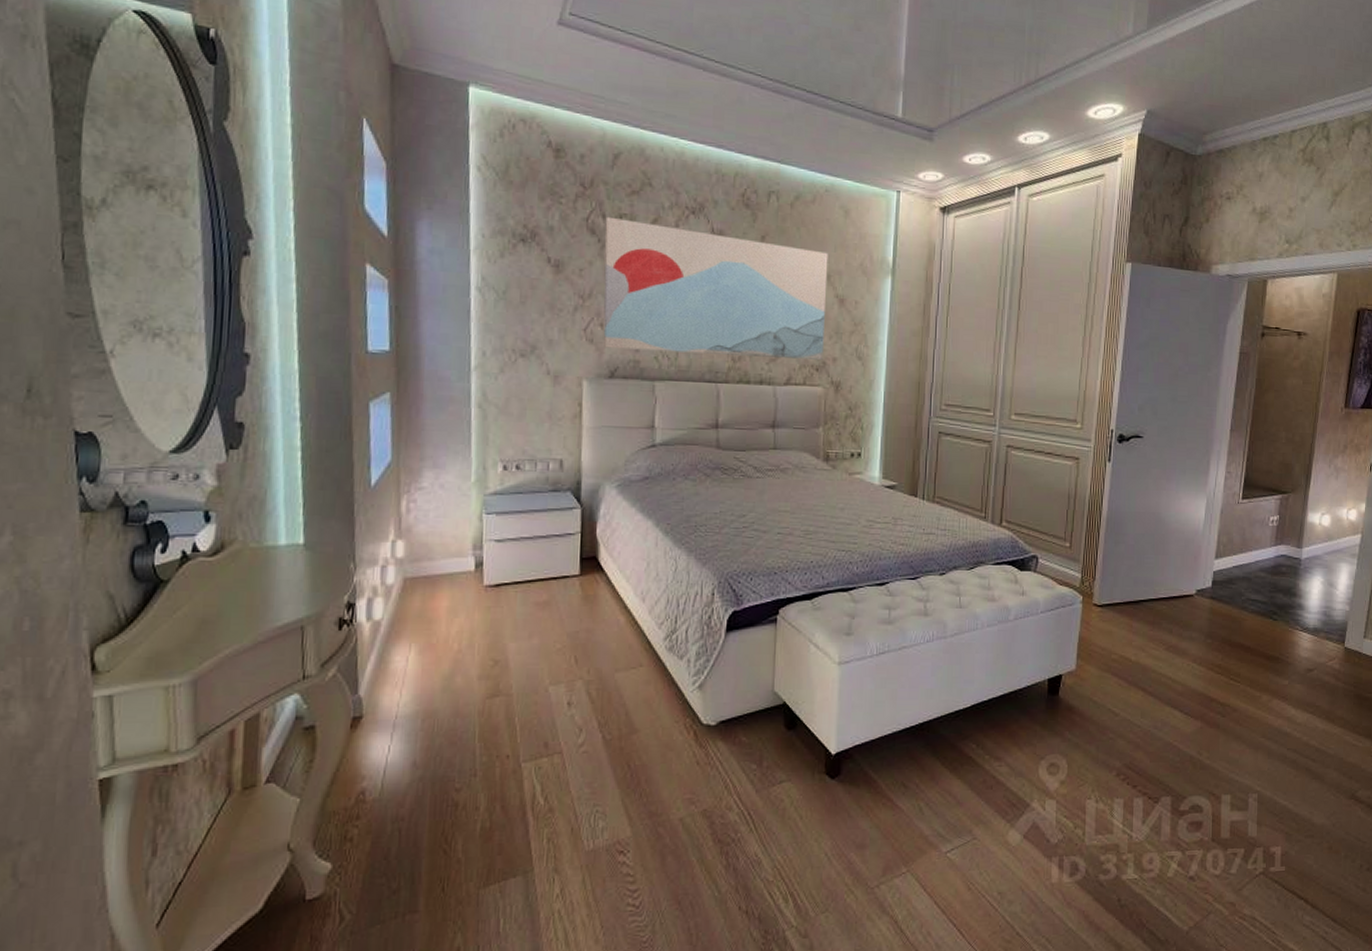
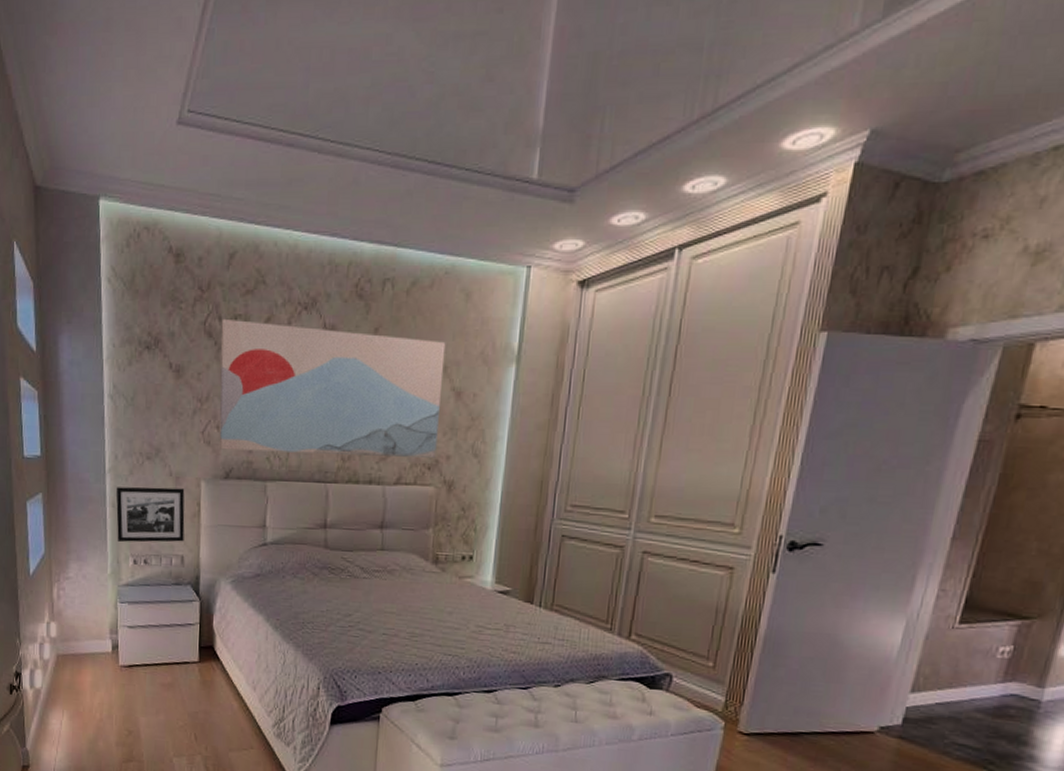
picture frame: none [483,386,564,446] -> present [116,487,185,543]

